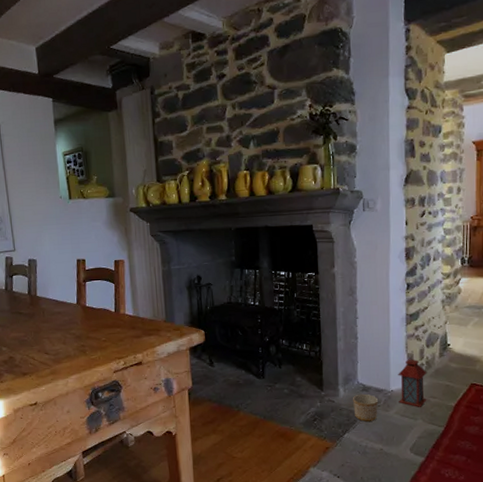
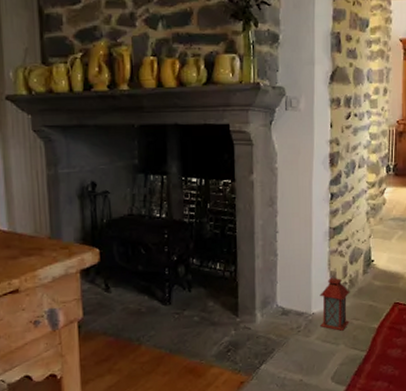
planter: present [353,393,379,422] -> none [271,318,299,350]

